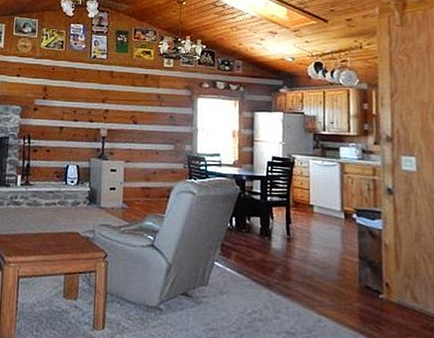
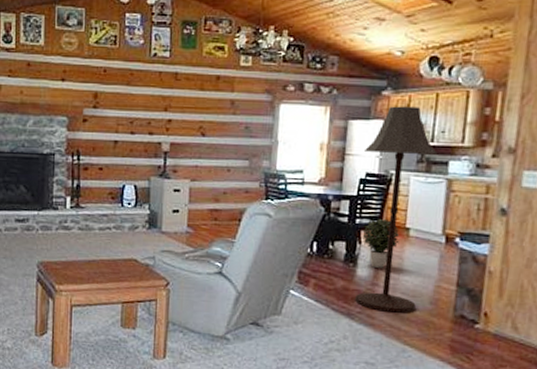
floor lamp: none [270,101,329,284] -> present [355,106,437,313]
potted plant: none [273,196,306,241] -> present [362,218,400,268]

